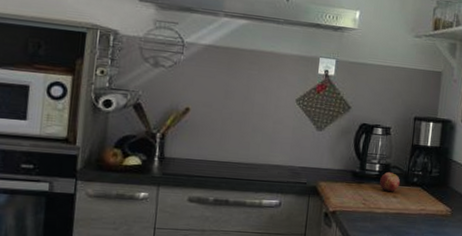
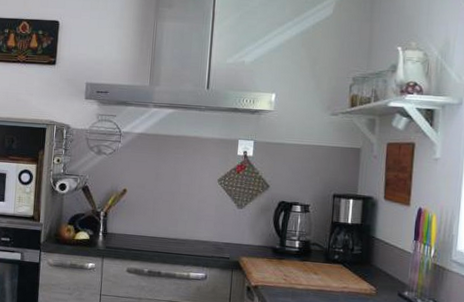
apple: present [380,172,400,192] -> none [300,249,320,269]

